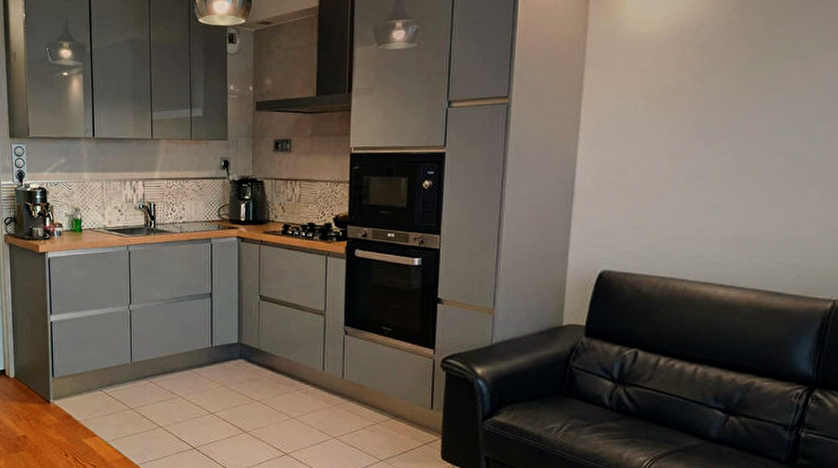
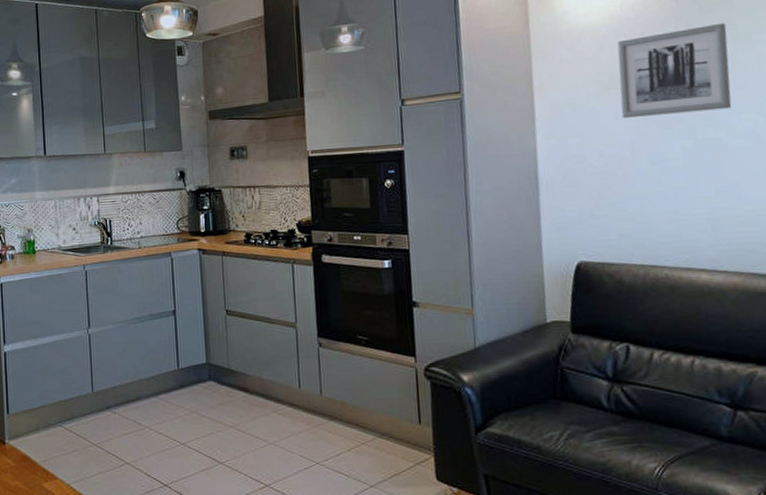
wall art: none [667,39,789,132] -> present [617,22,732,118]

